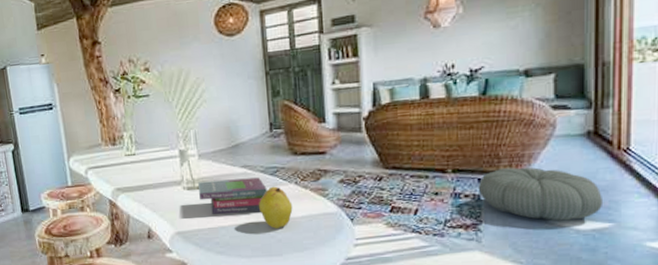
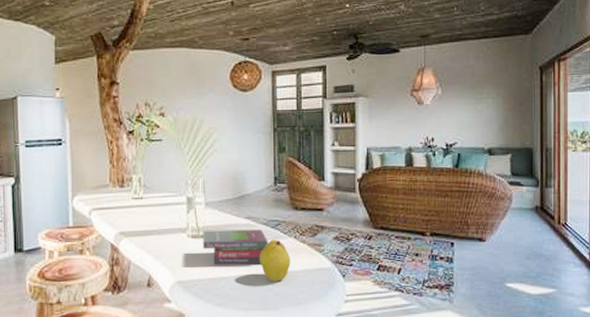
pouf: present [478,167,604,221] -> none [451,234,548,285]

